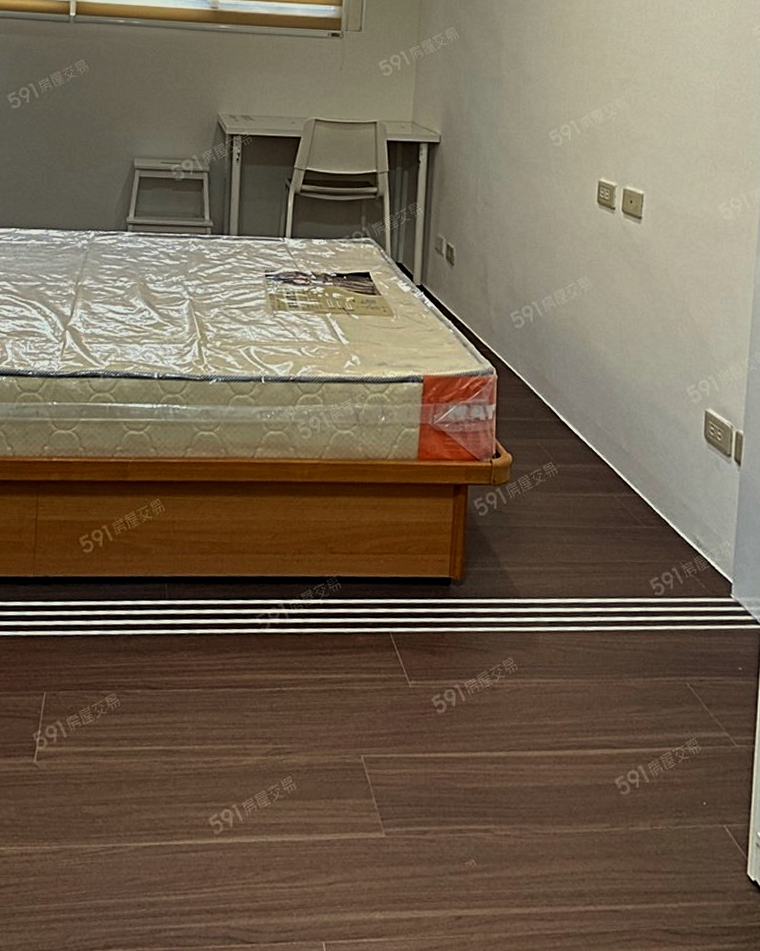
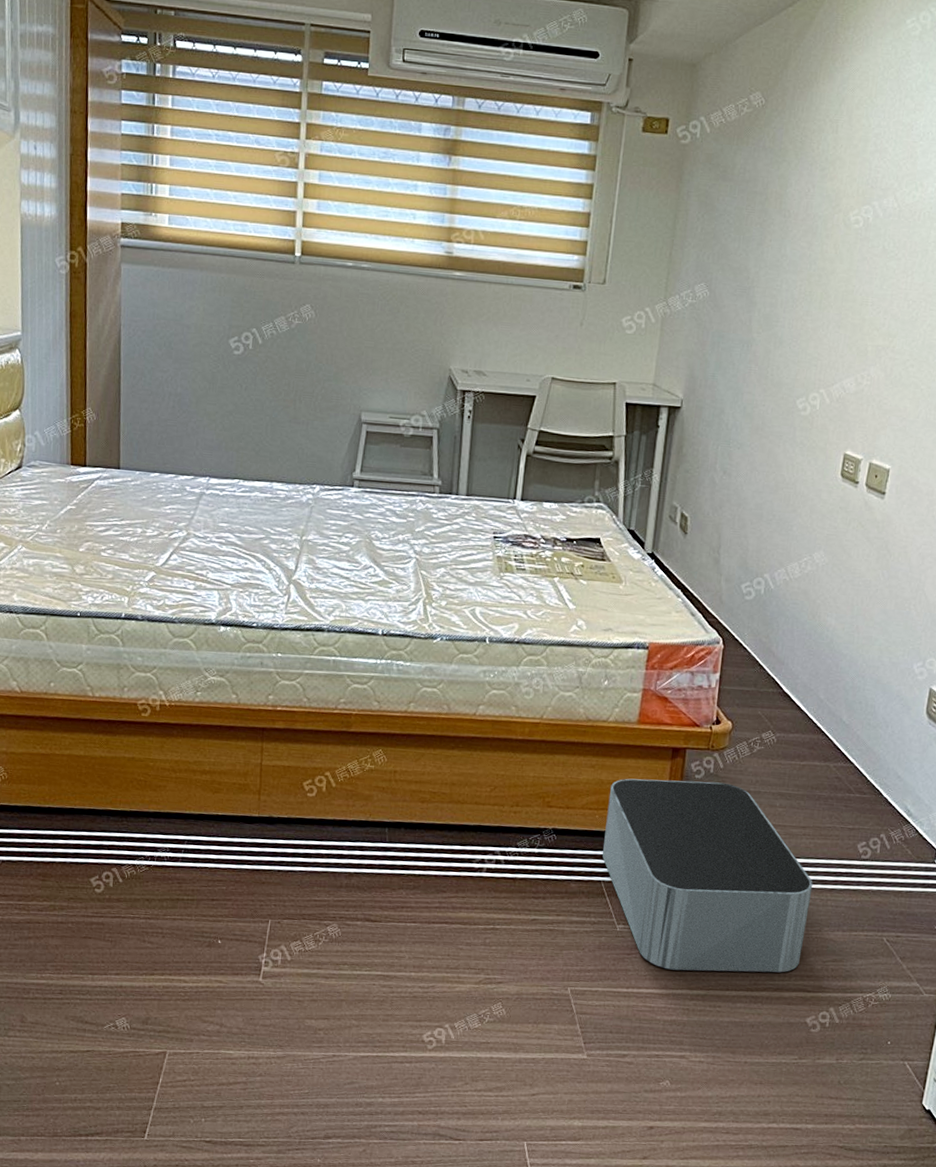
storage bin: none [389,518,608,730] -> present [602,778,813,973]

